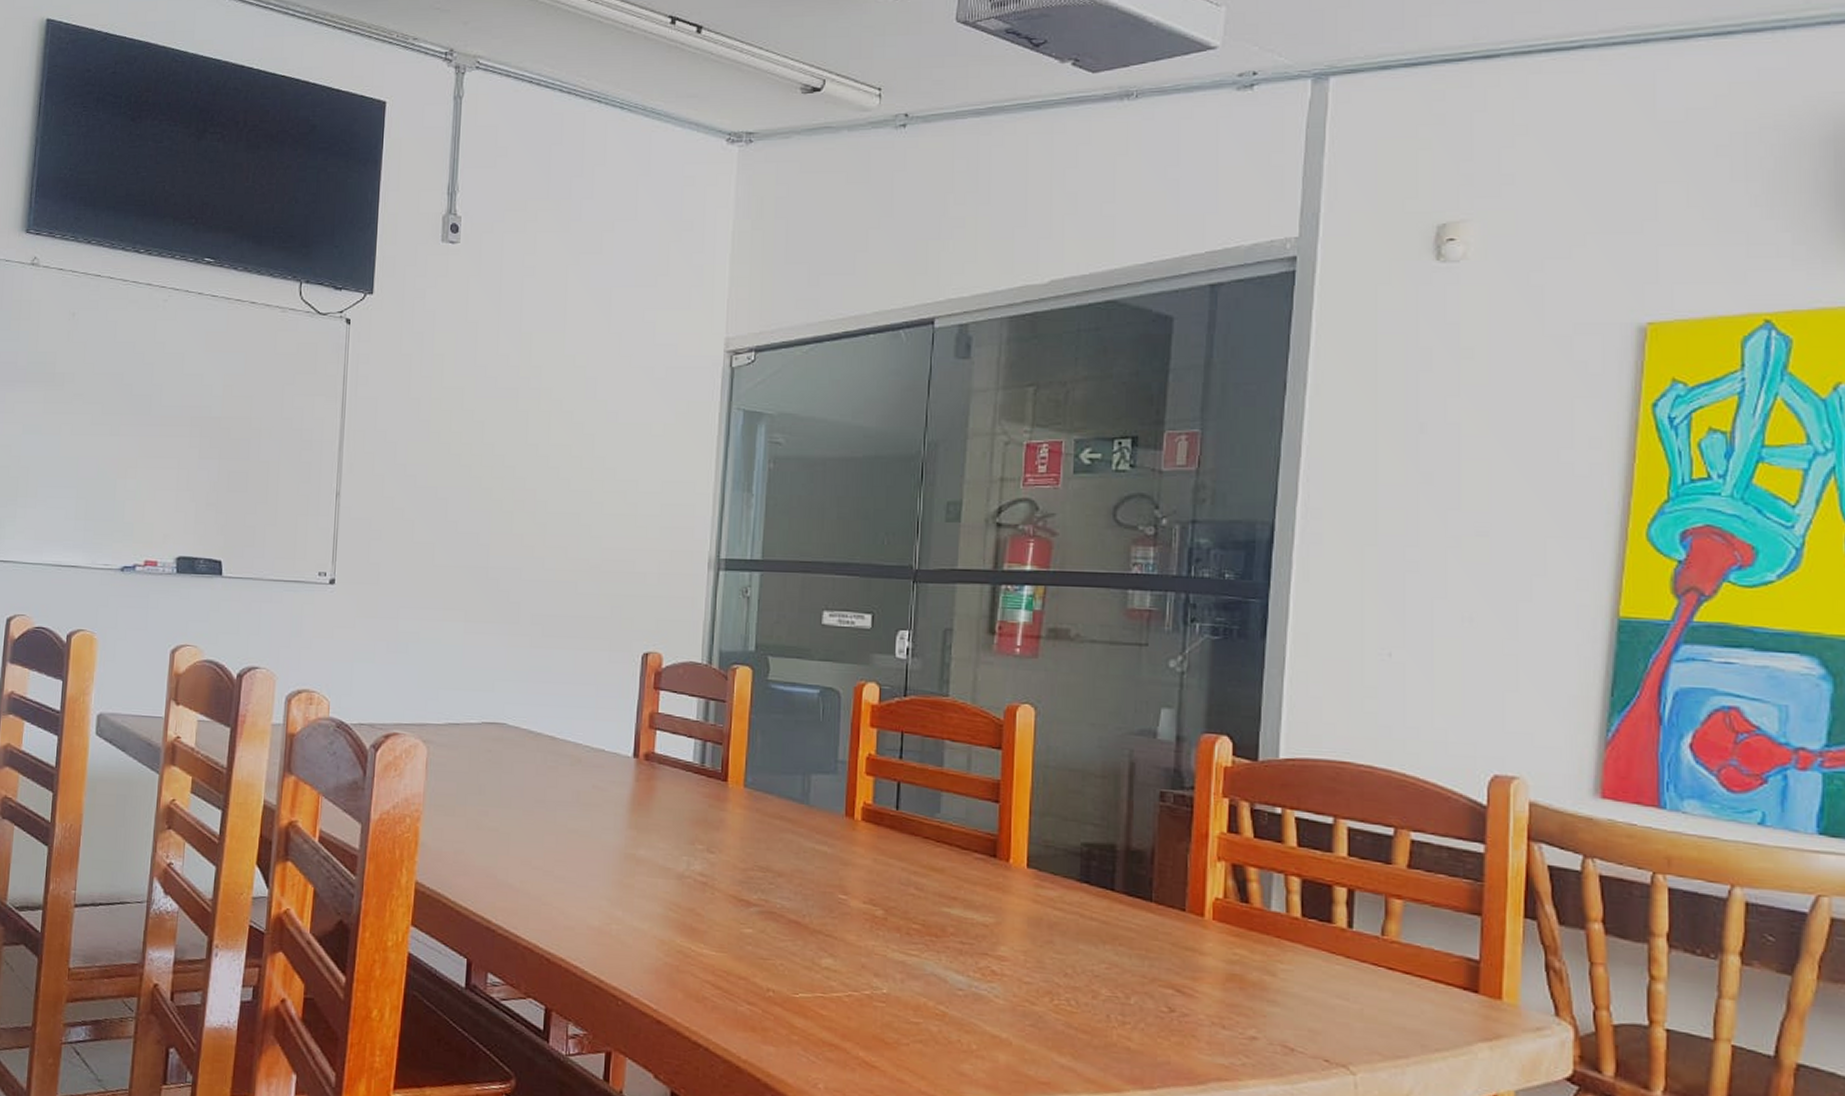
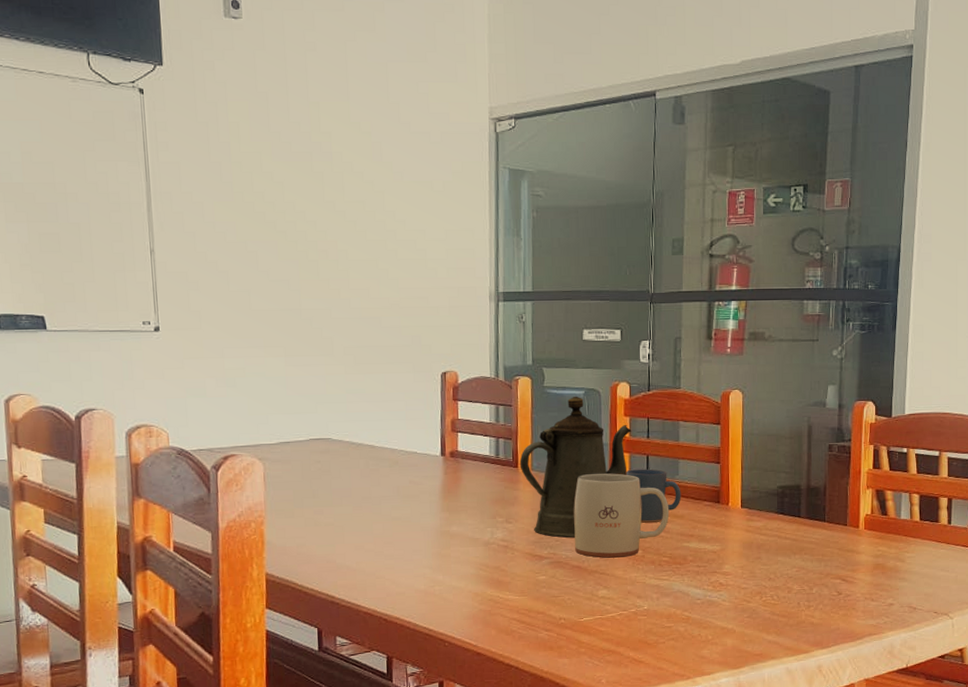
coffee pot: none [730,695,879,883] -> present [519,396,632,538]
mug: none [794,799,925,917] -> present [573,473,670,558]
mug: none [869,798,943,875] -> present [626,469,682,523]

